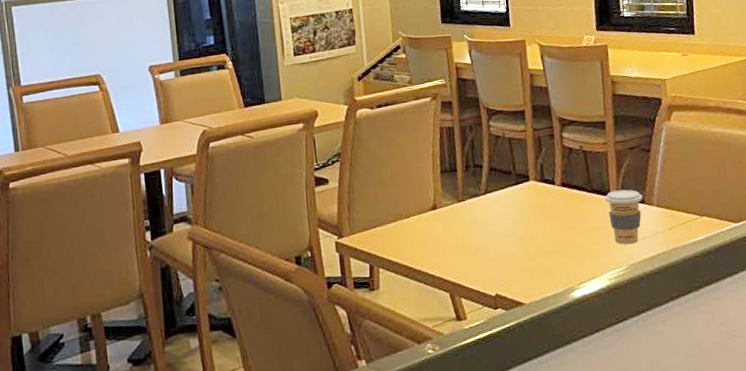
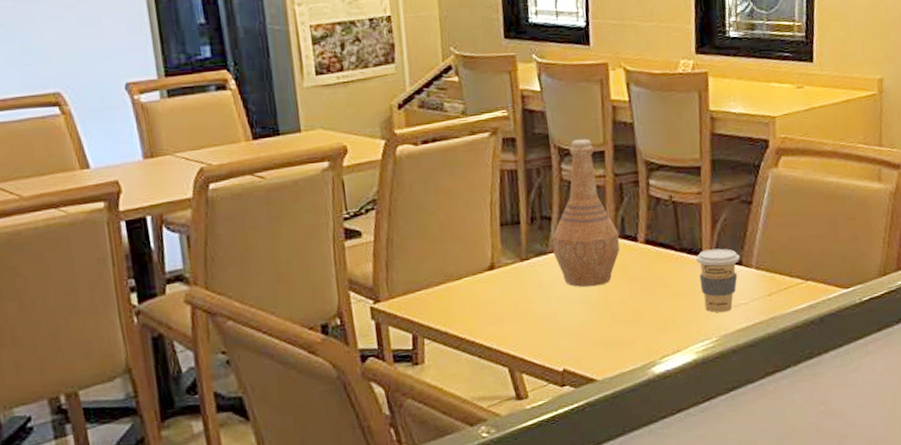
vase: none [484,101,540,224] -> present [552,138,620,287]

